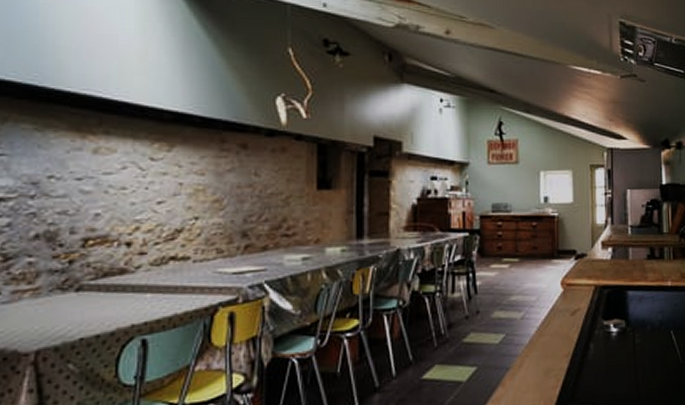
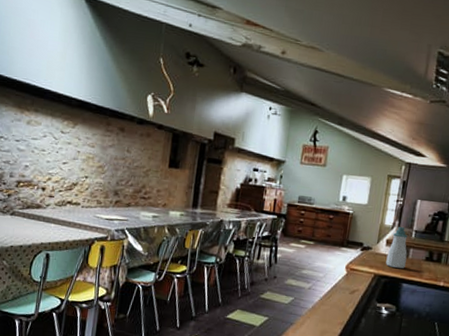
soap bottle: none [605,223,627,275] -> present [386,226,408,269]

